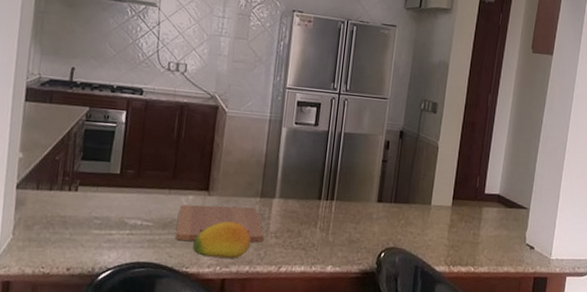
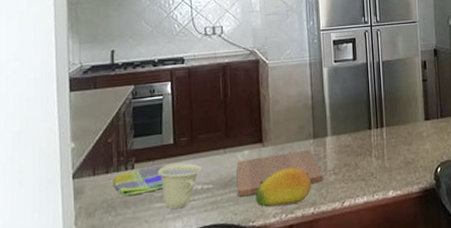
dish towel: none [55,192,110,218] -> present [113,164,166,196]
cup: none [100,194,145,240] -> present [158,163,202,210]

